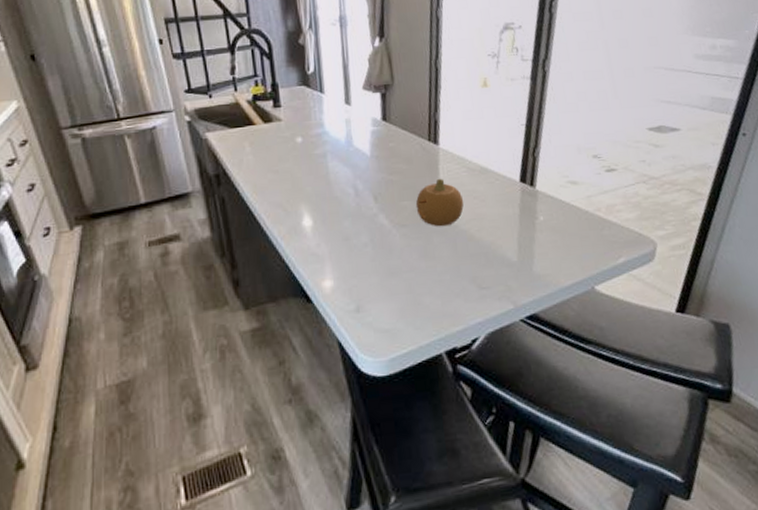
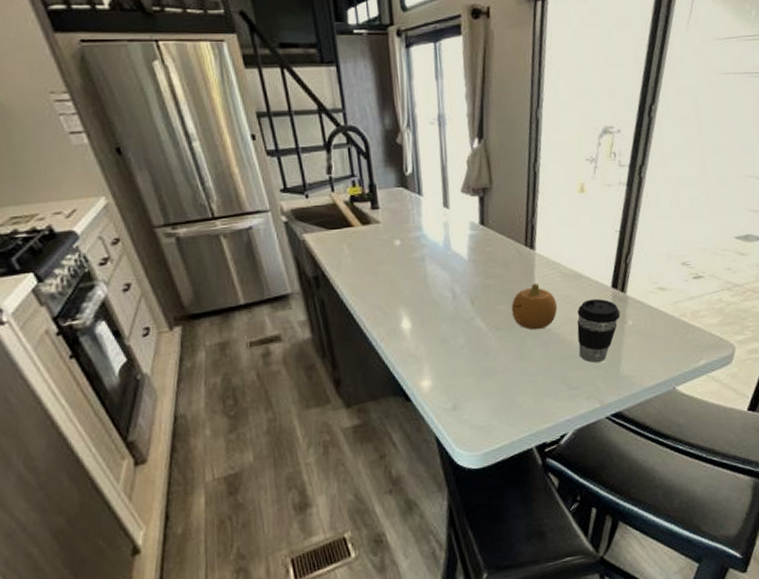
coffee cup: none [484,193,531,261] -> present [577,298,621,363]

